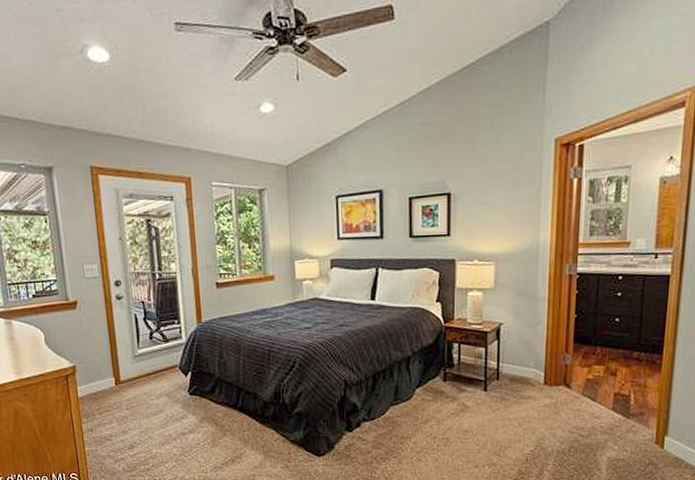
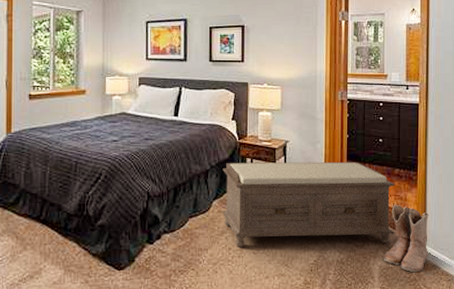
bench: none [426,345,633,436] -> present [222,161,395,247]
boots: none [612,391,675,465] -> present [383,204,430,273]

